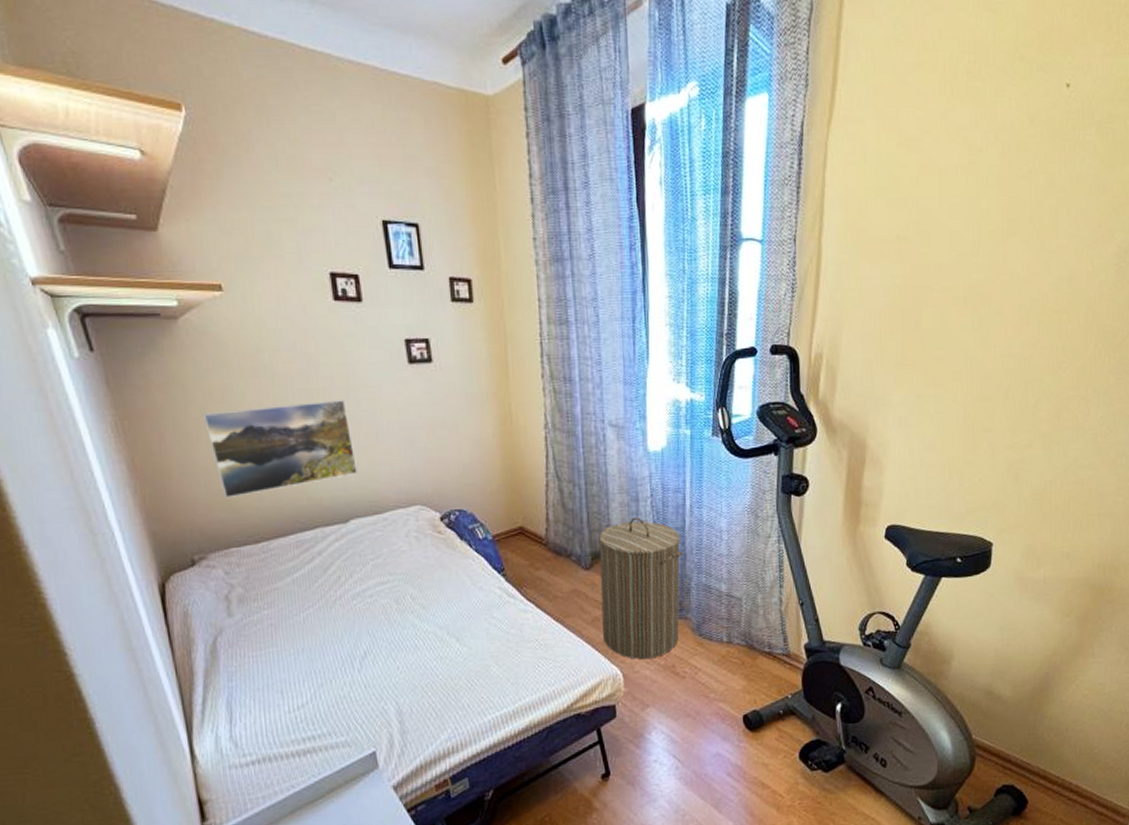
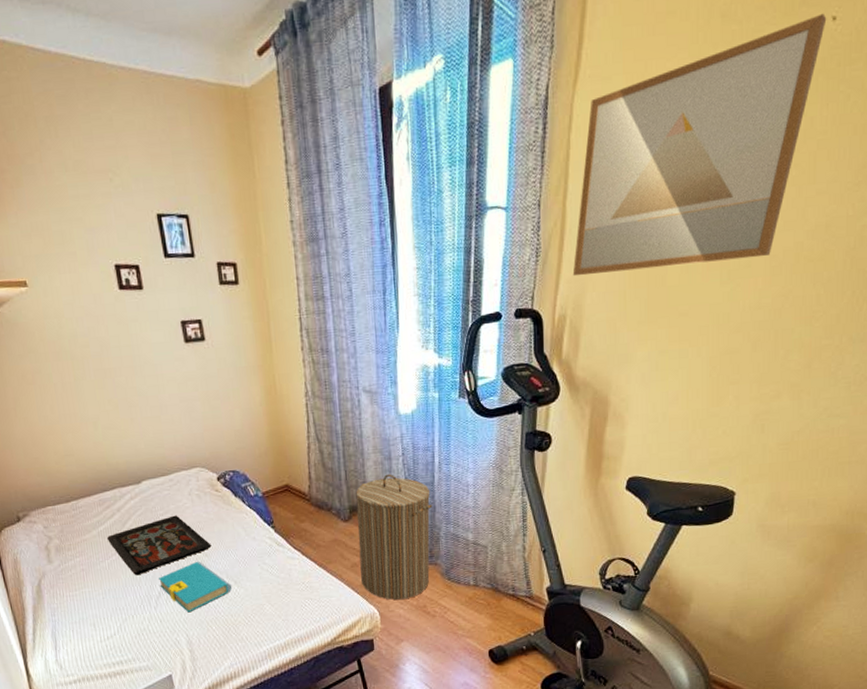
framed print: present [202,399,357,498] -> none [17,376,146,464]
tray: none [303,560,431,632] -> present [106,515,212,576]
book: none [365,614,454,676] -> present [159,561,232,613]
wall art: none [829,80,1062,315] -> present [572,13,827,277]

